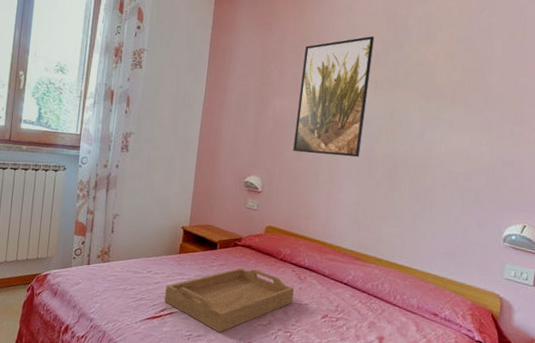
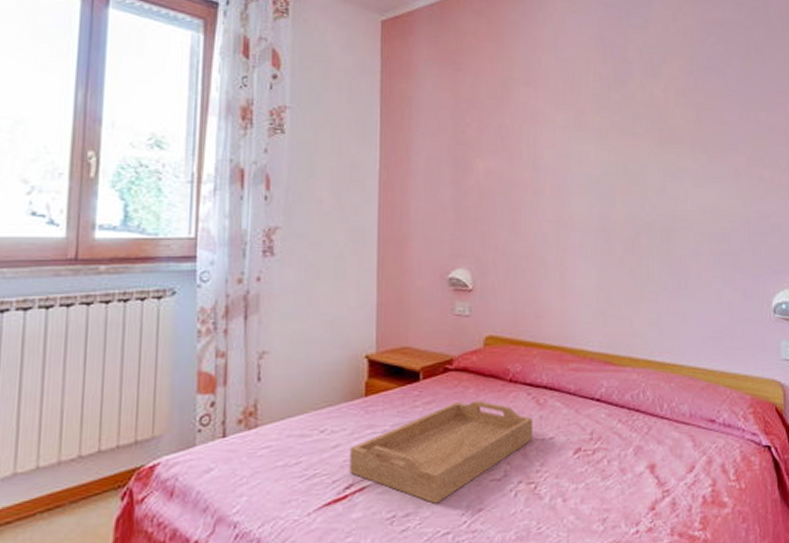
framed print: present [293,36,375,157] -> none [508,73,593,230]

